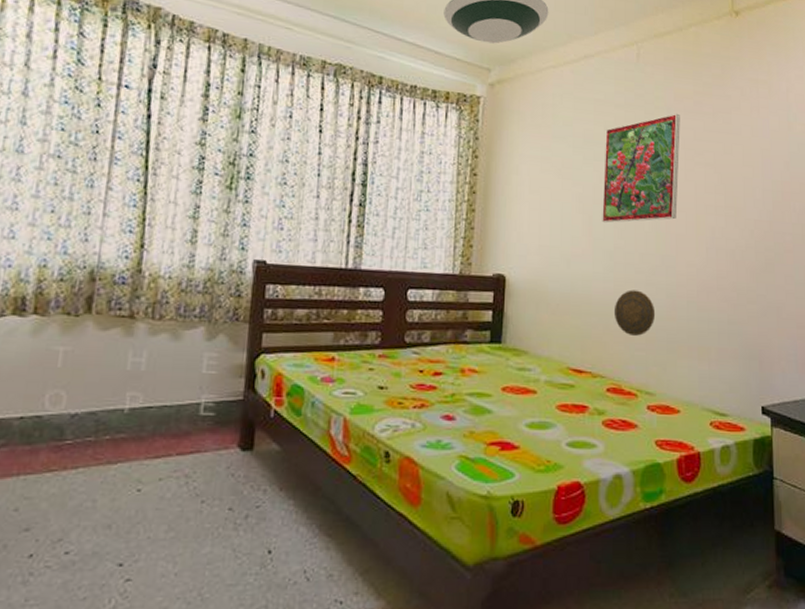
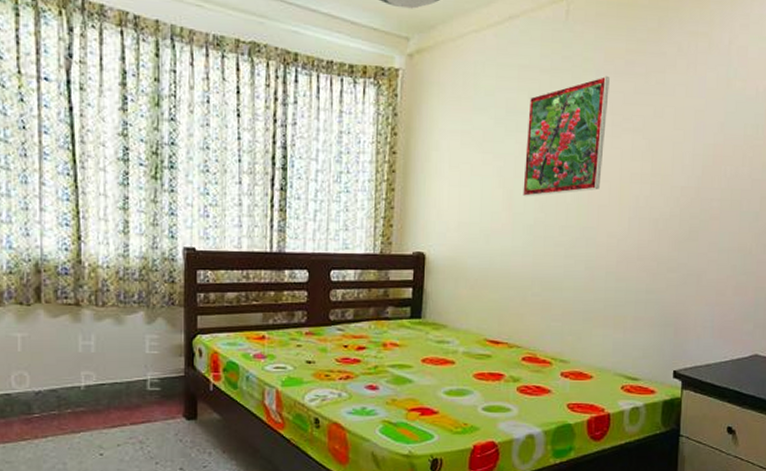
decorative plate: present [613,289,656,336] -> none [531,263,574,307]

